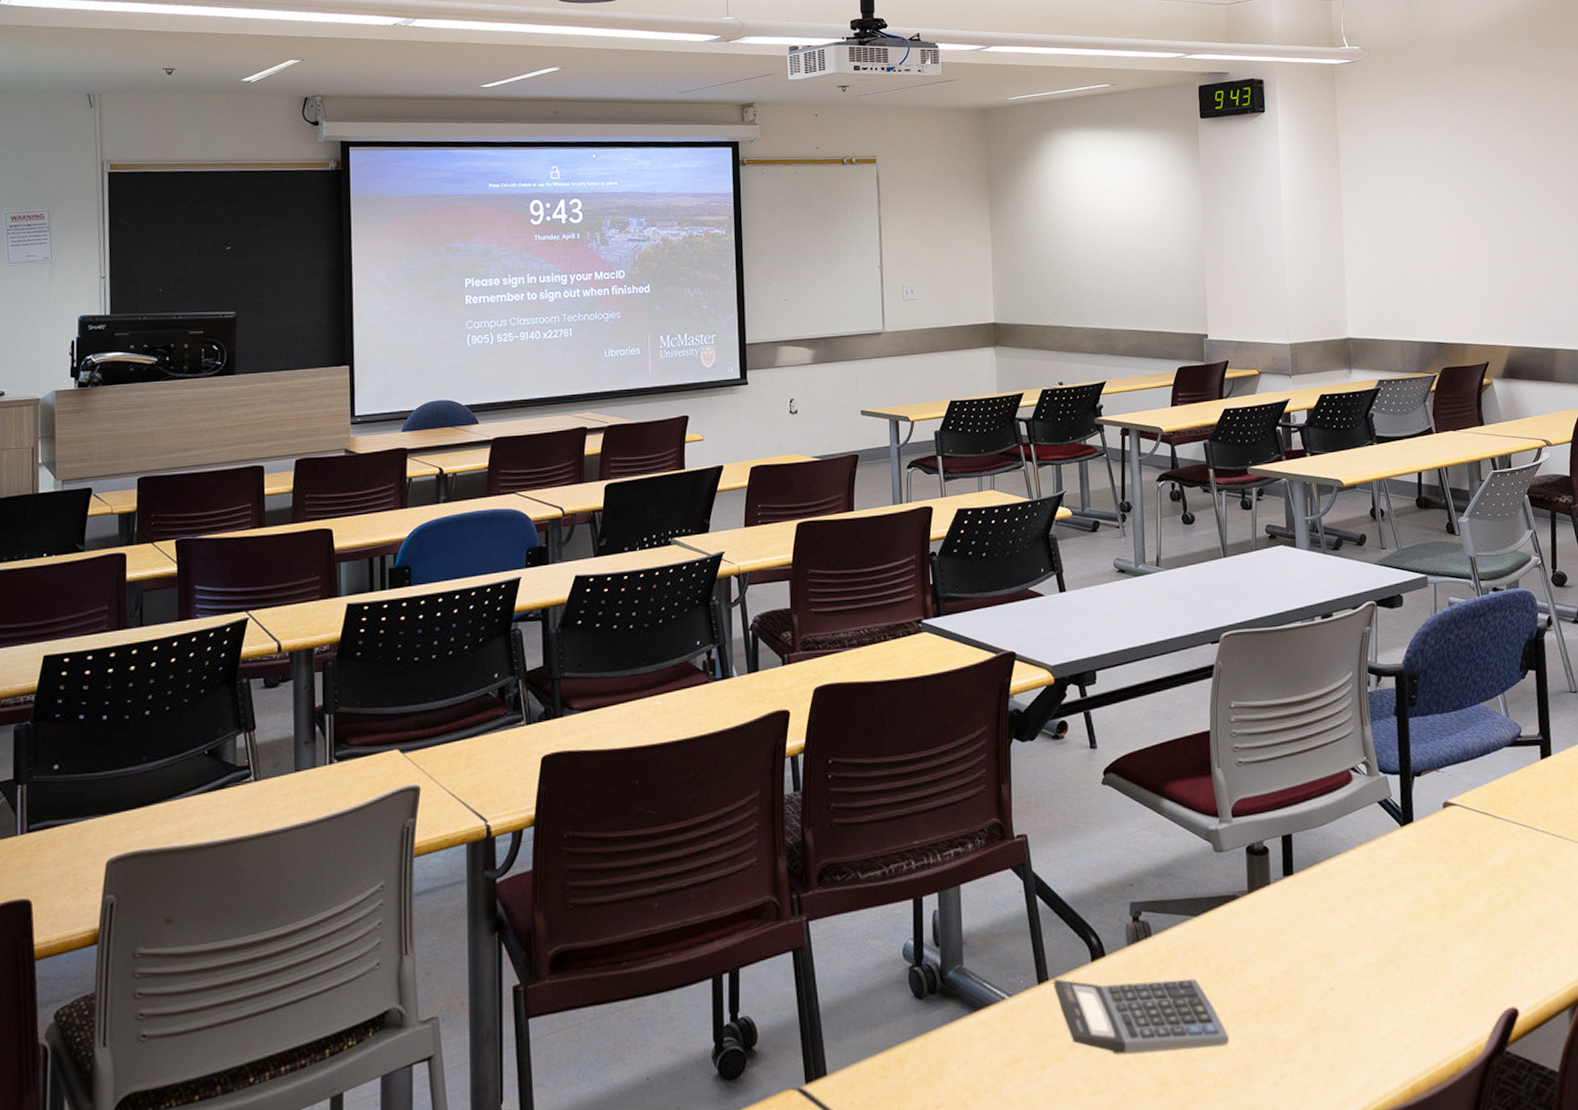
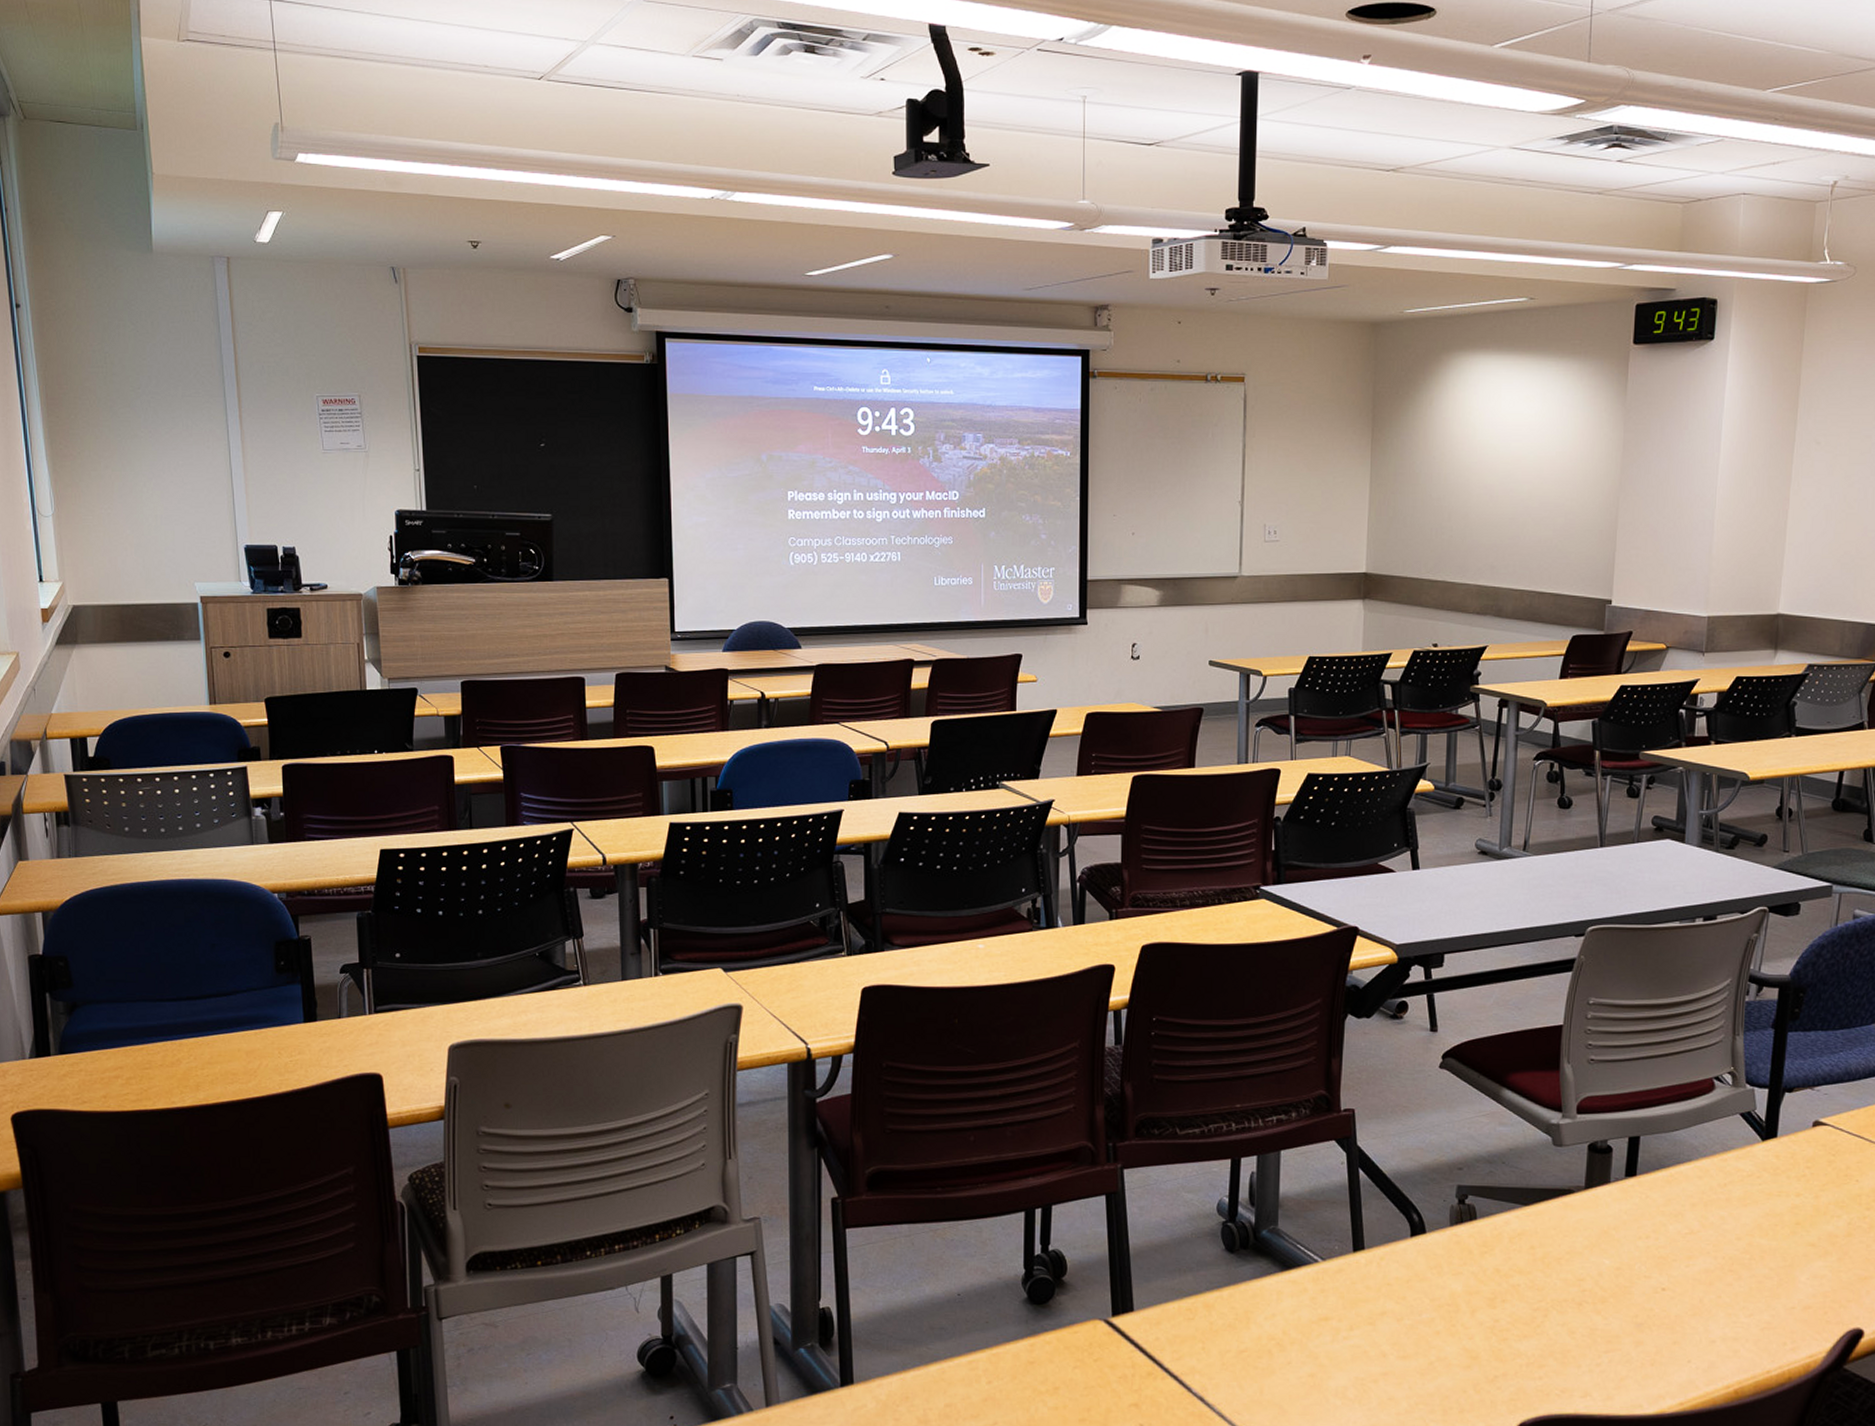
calculator: present [1053,978,1229,1054] -> none [1369,1248,1547,1329]

